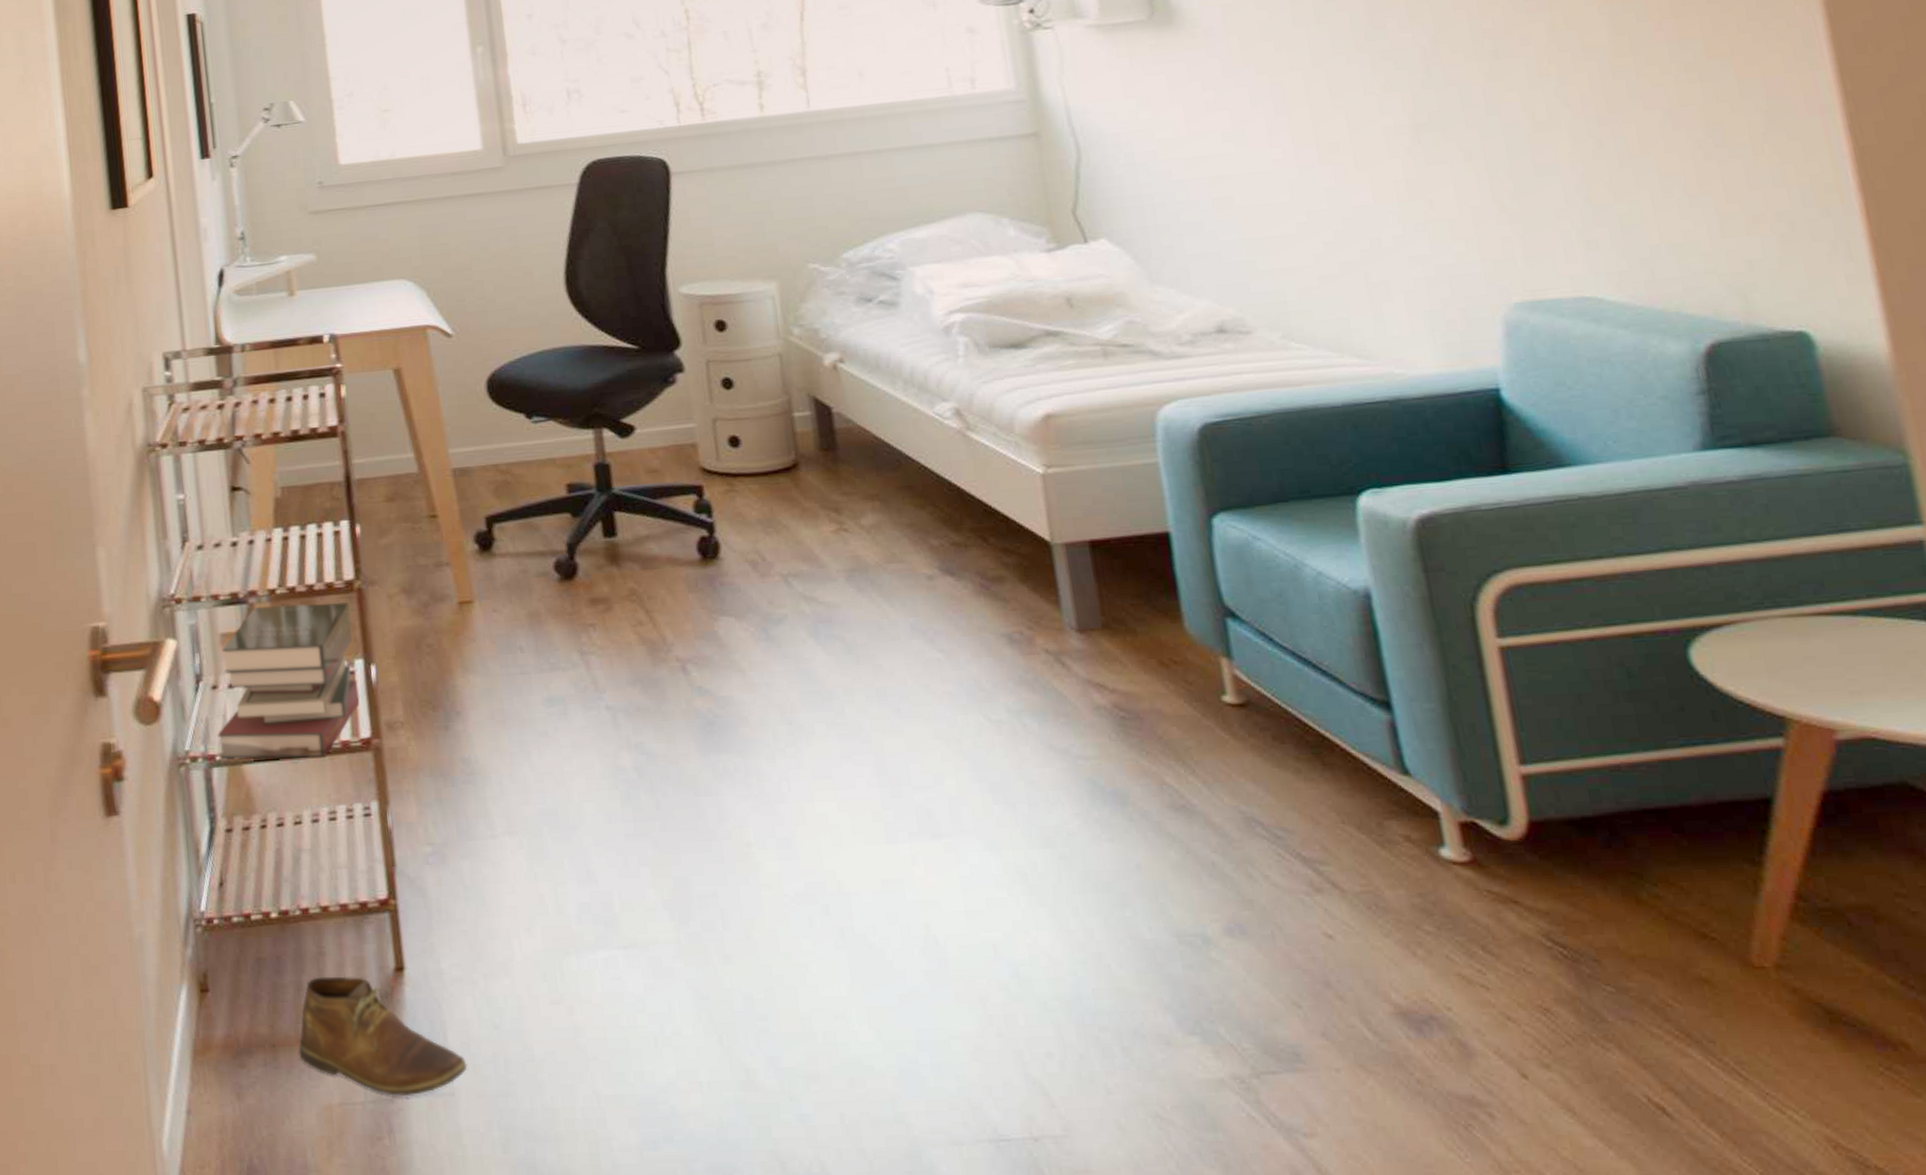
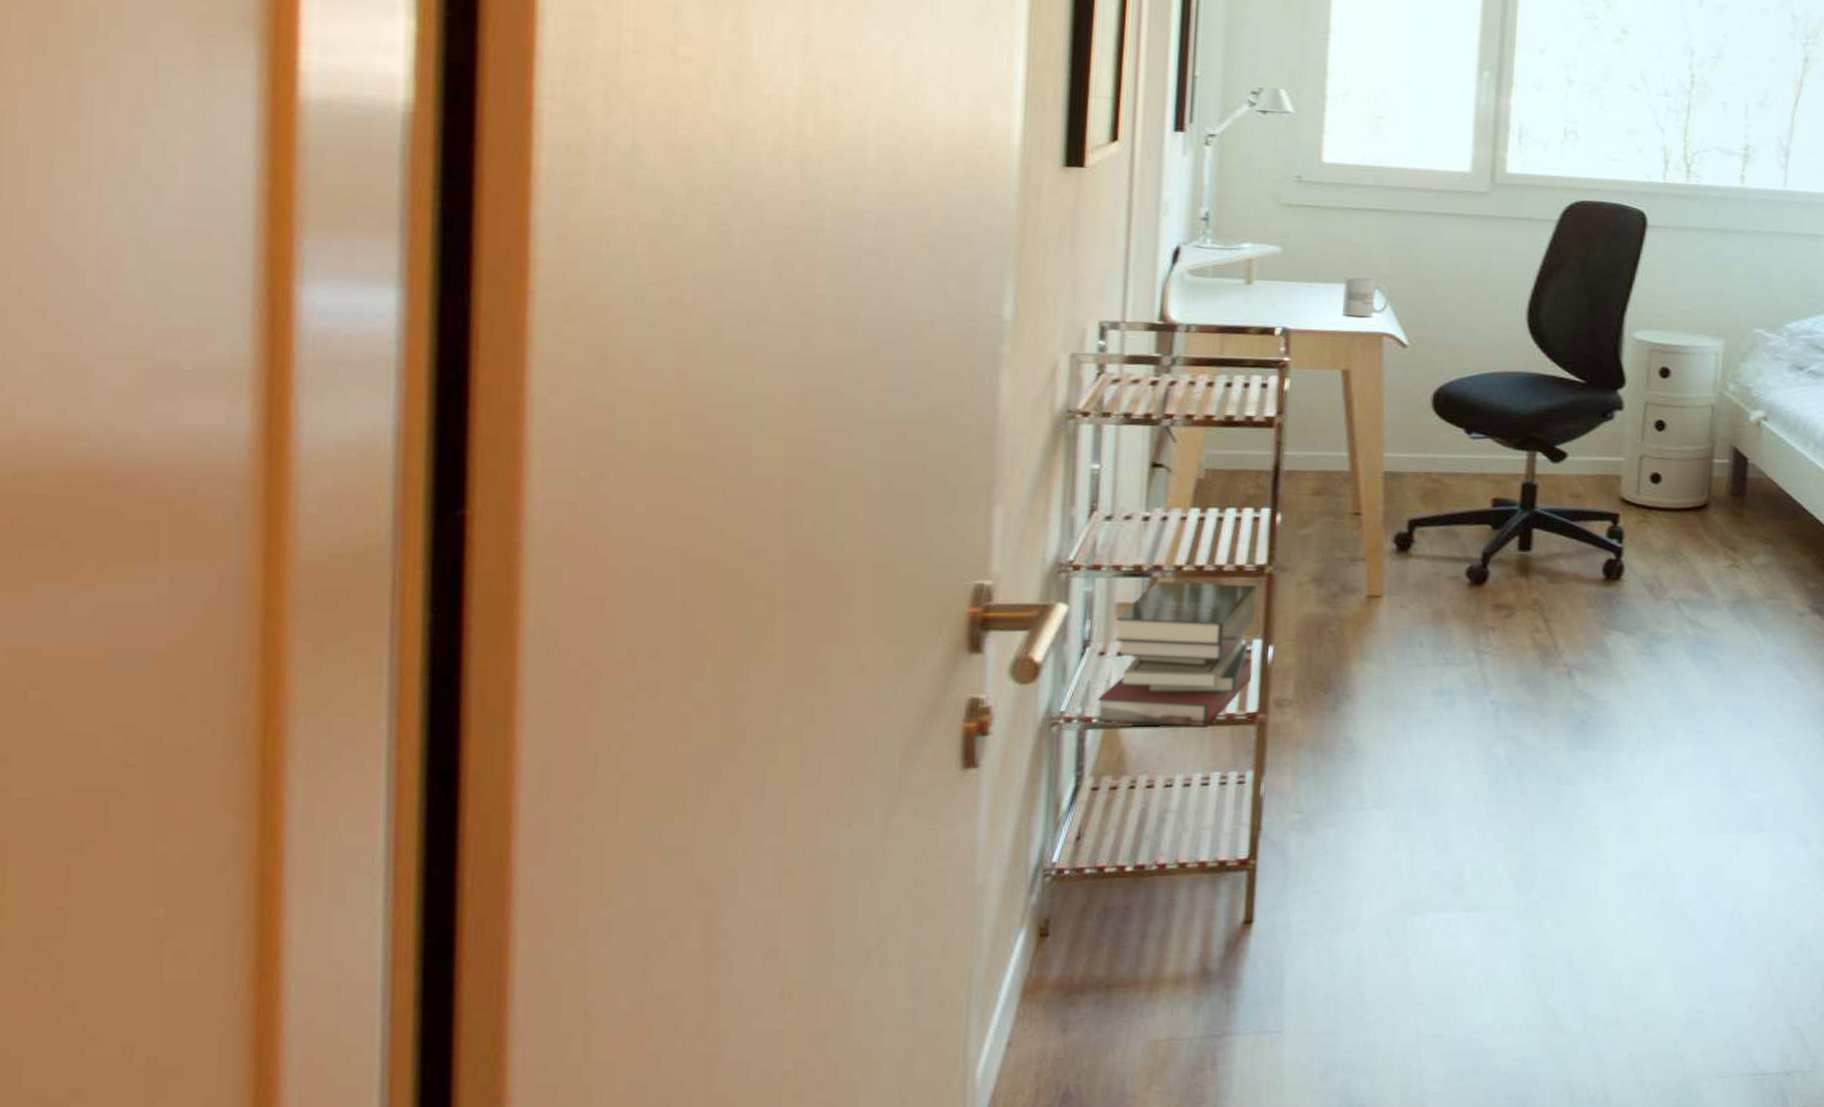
boot: present [298,976,468,1096] -> none [1133,926,1299,1032]
mug: none [380,271,428,314] -> present [1342,276,1390,318]

